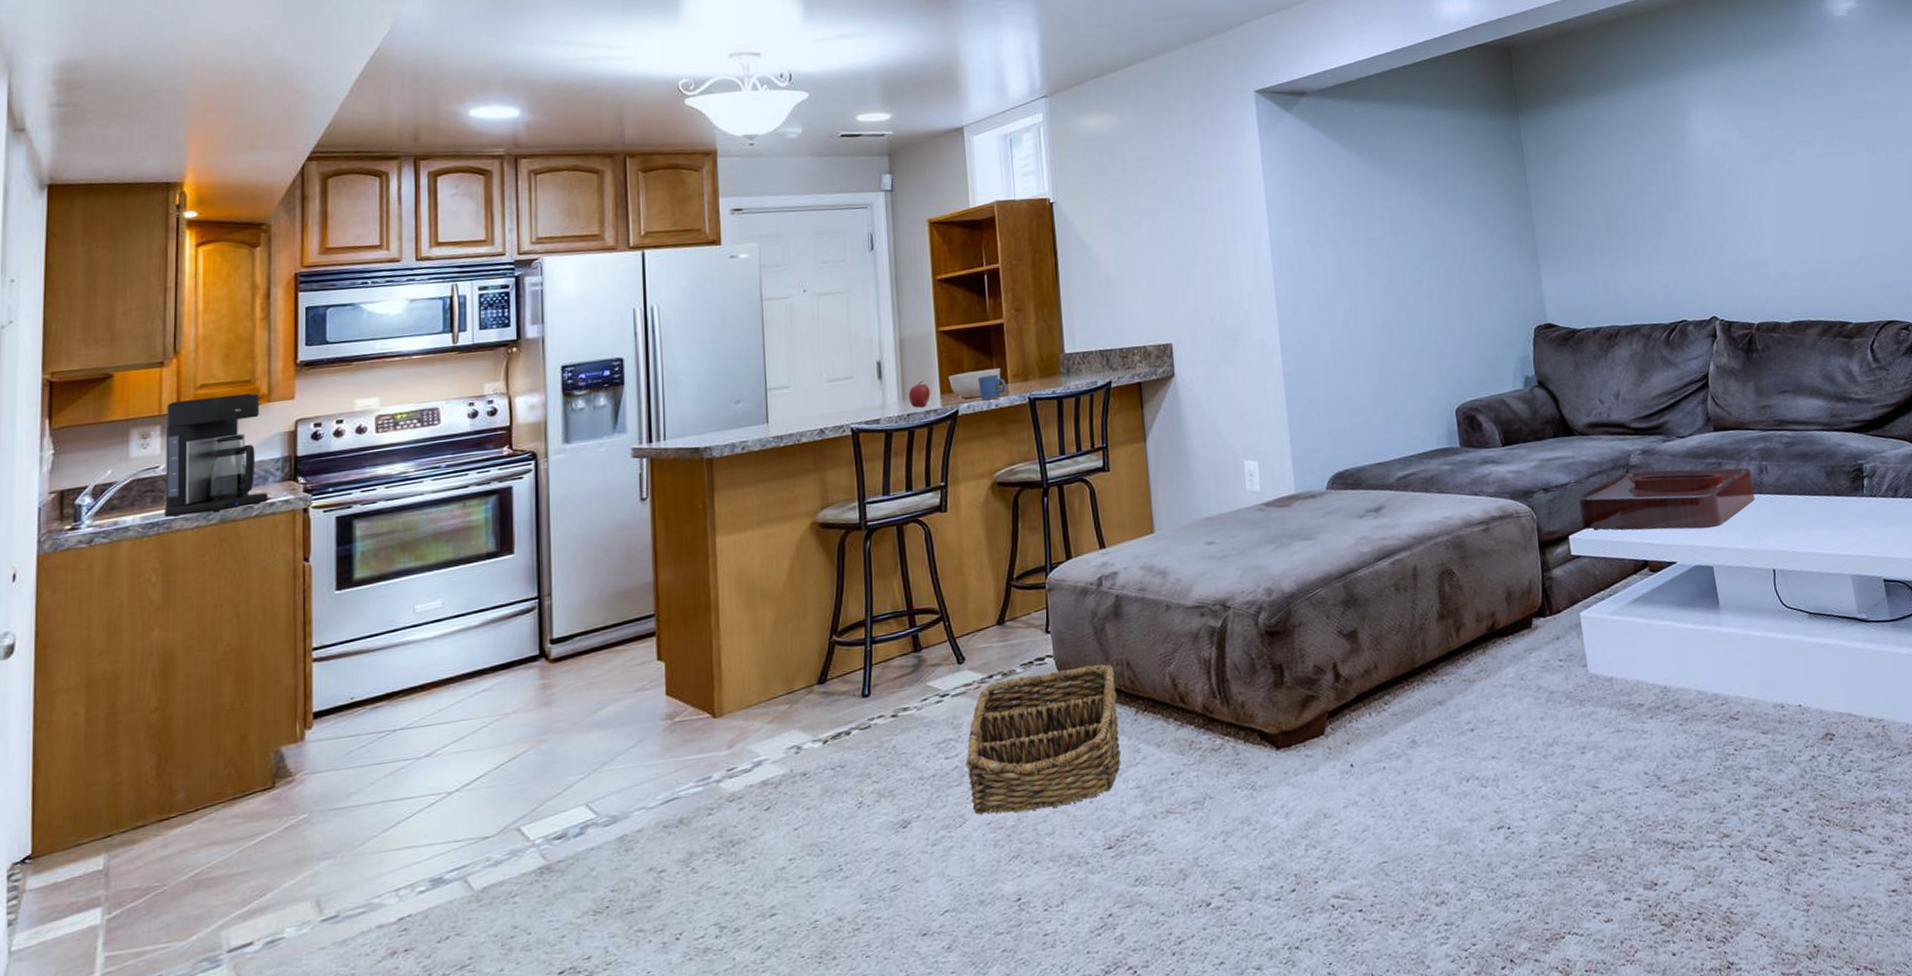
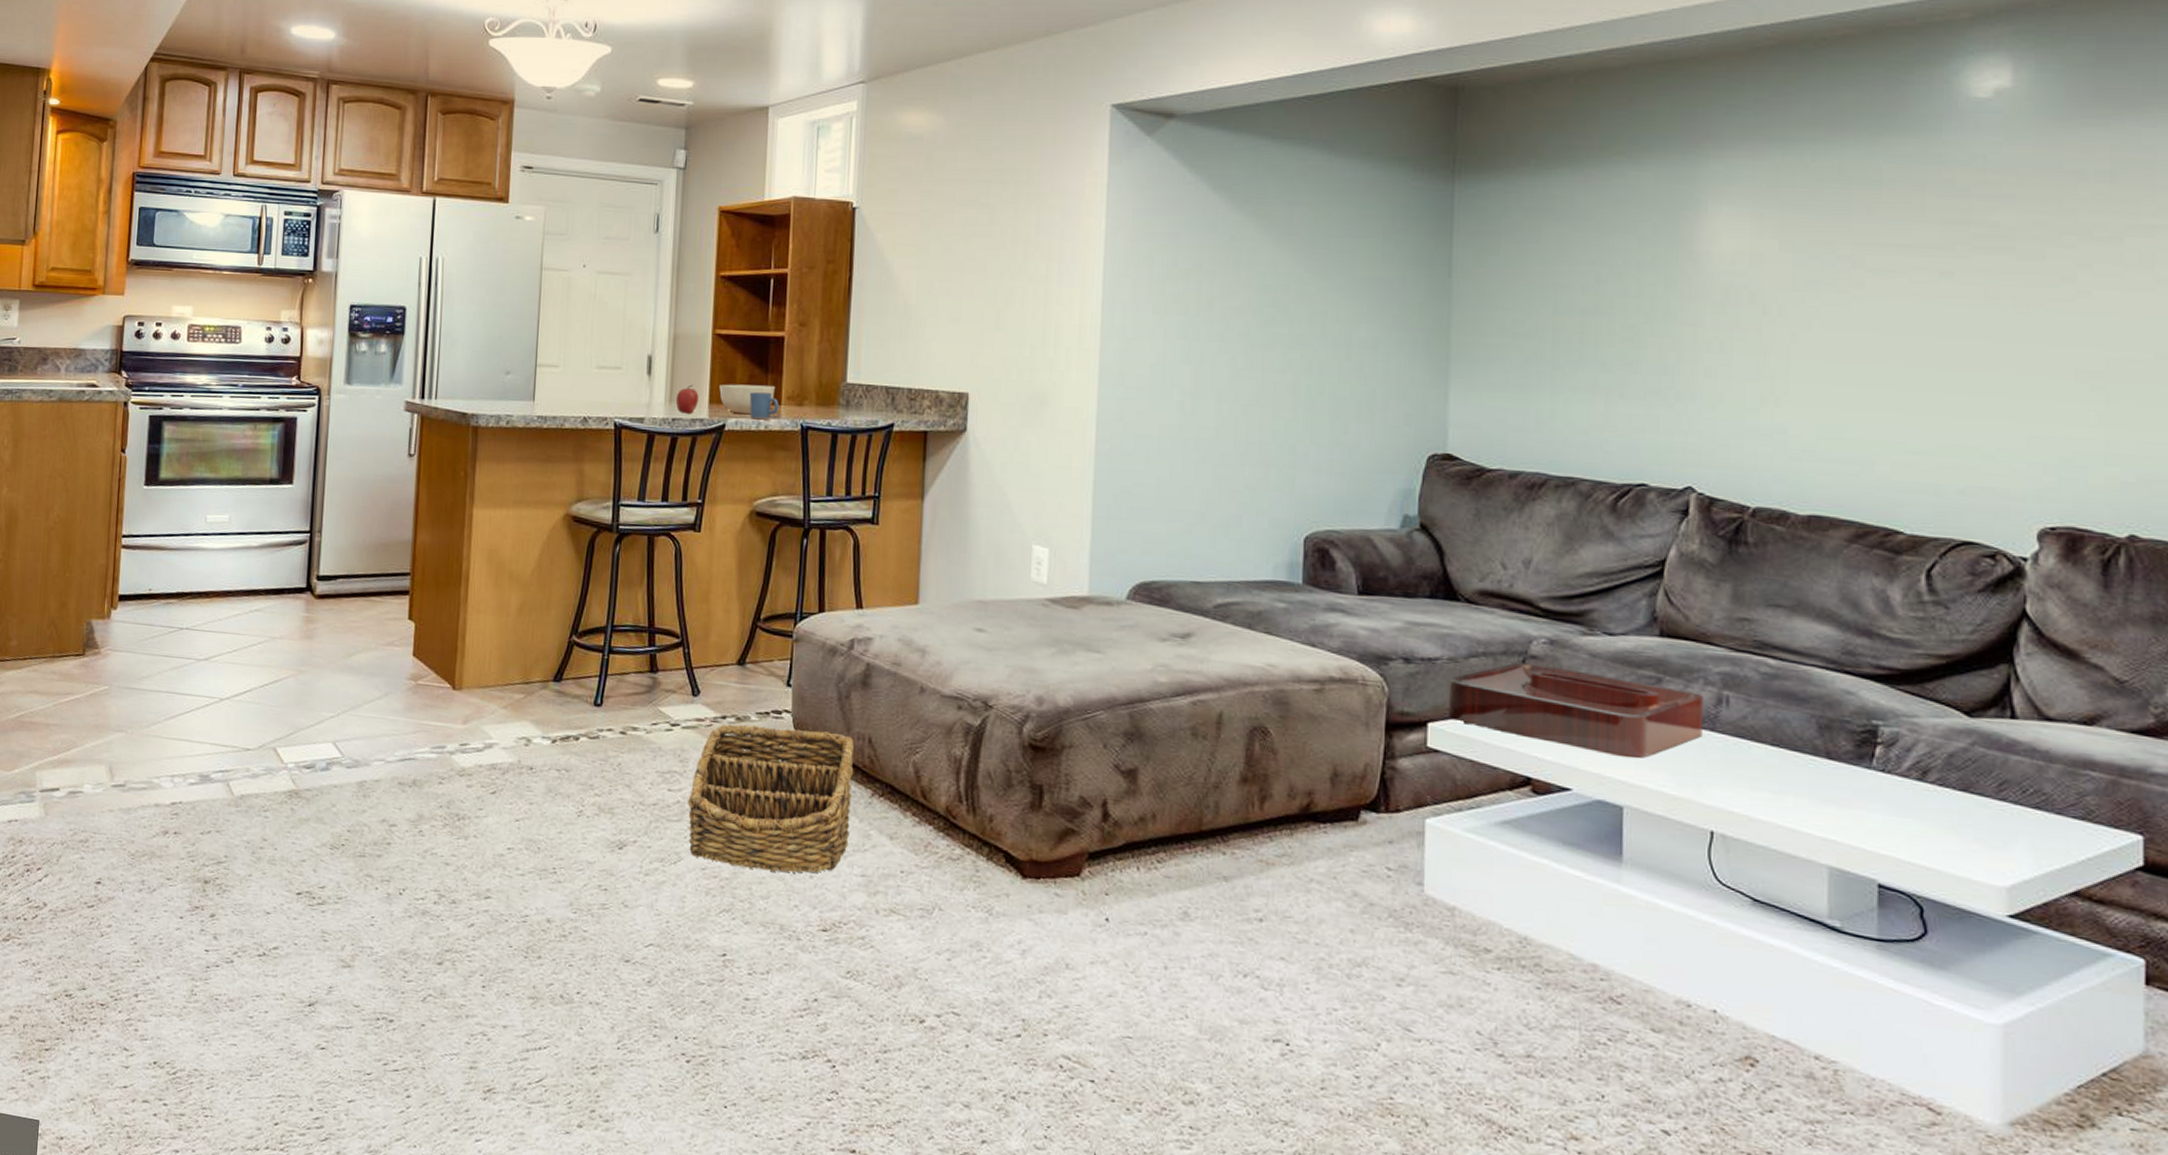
coffee maker: present [165,393,269,518] -> none [17,280,98,391]

